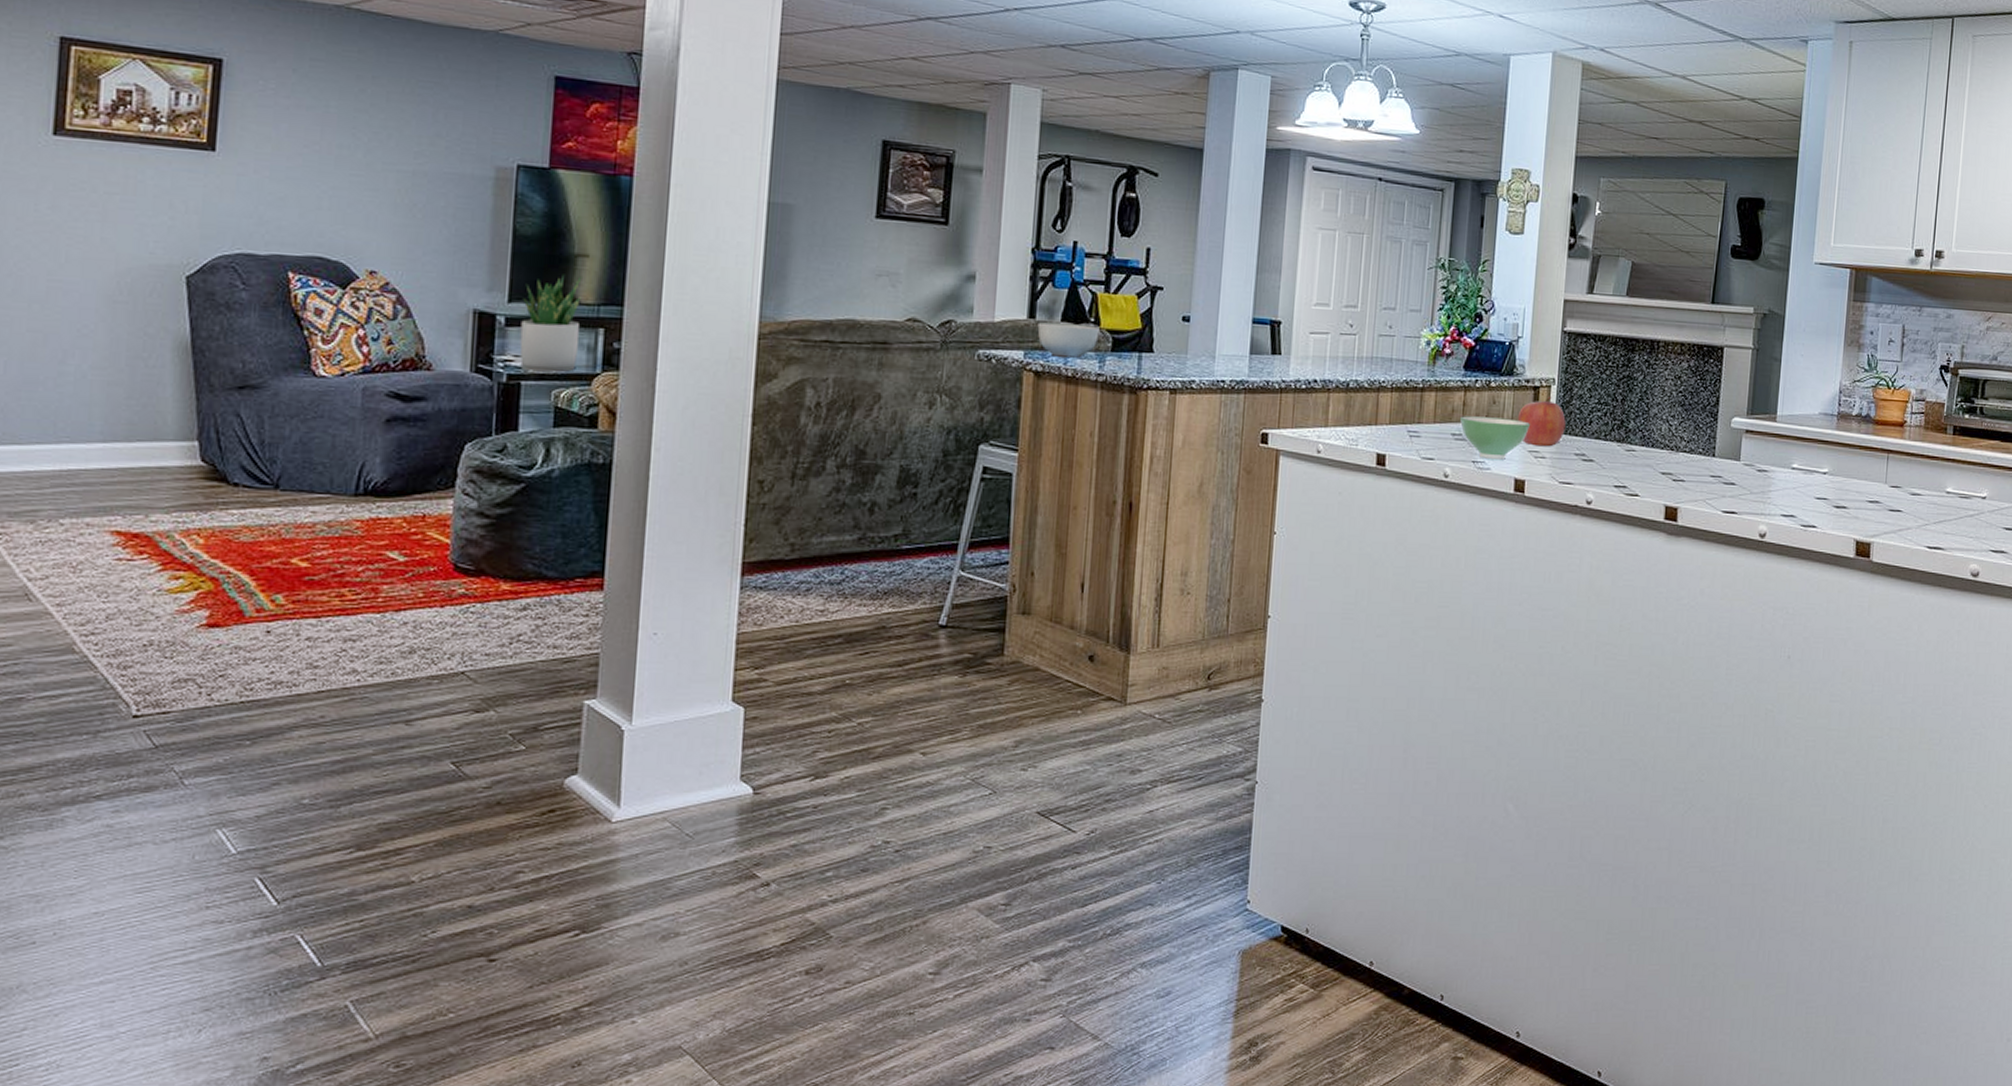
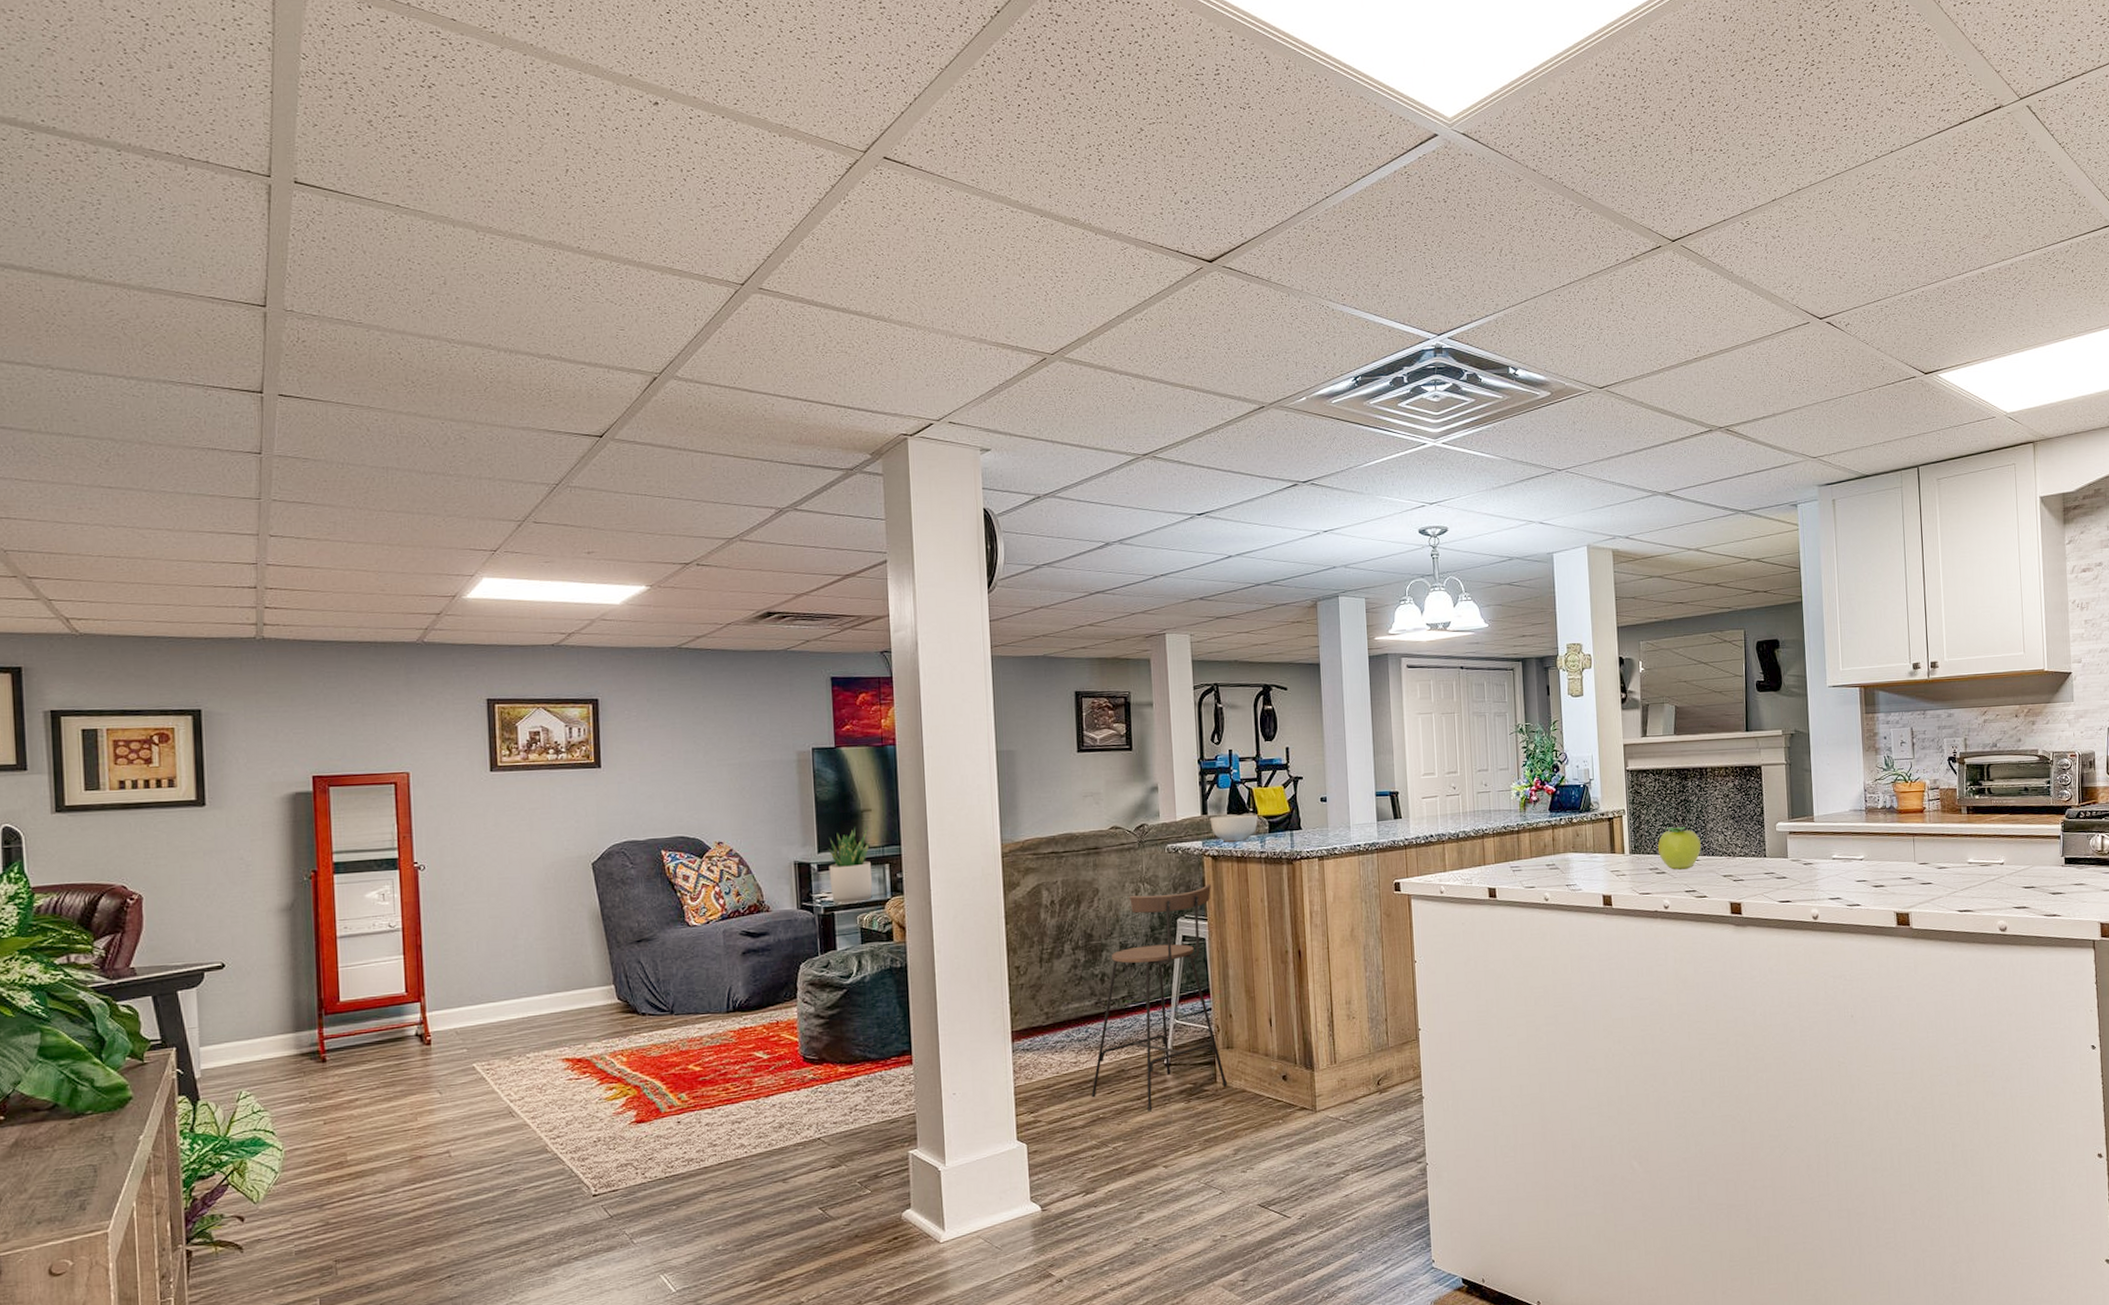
bar stool: none [838,405,1028,682] -> present [1091,883,1228,1111]
bowl: present [1460,416,1531,460] -> none [1552,847,1610,882]
fruit: present [1517,396,1566,447] -> none [1598,824,1639,867]
fruit: none [1588,405,1641,461] -> present [1657,825,1702,871]

